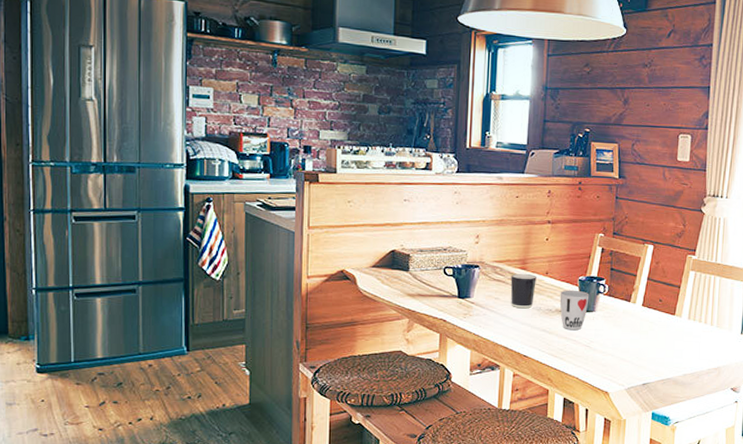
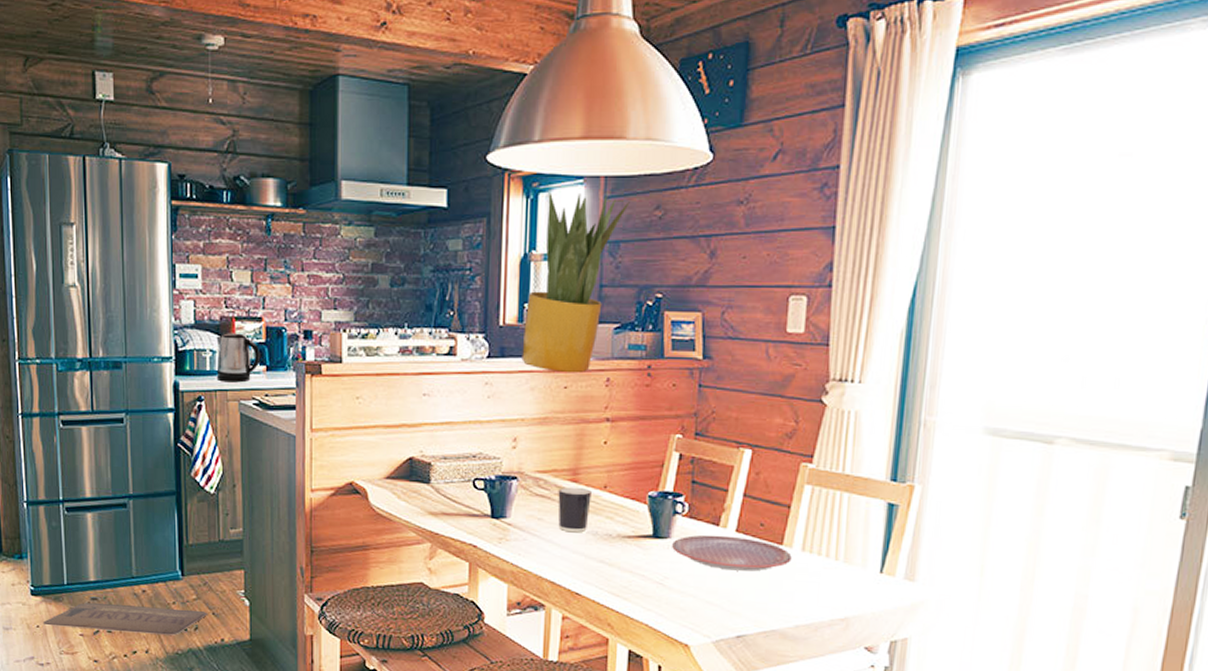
doormat: none [48,378,210,403] -> present [42,603,207,635]
kettle: none [224,145,265,187] -> present [216,333,261,383]
planter: none [483,48,566,187] -> present [522,189,630,374]
cup: present [560,290,590,331] -> none [622,509,663,563]
plate: none [596,308,681,335] -> present [672,534,792,571]

